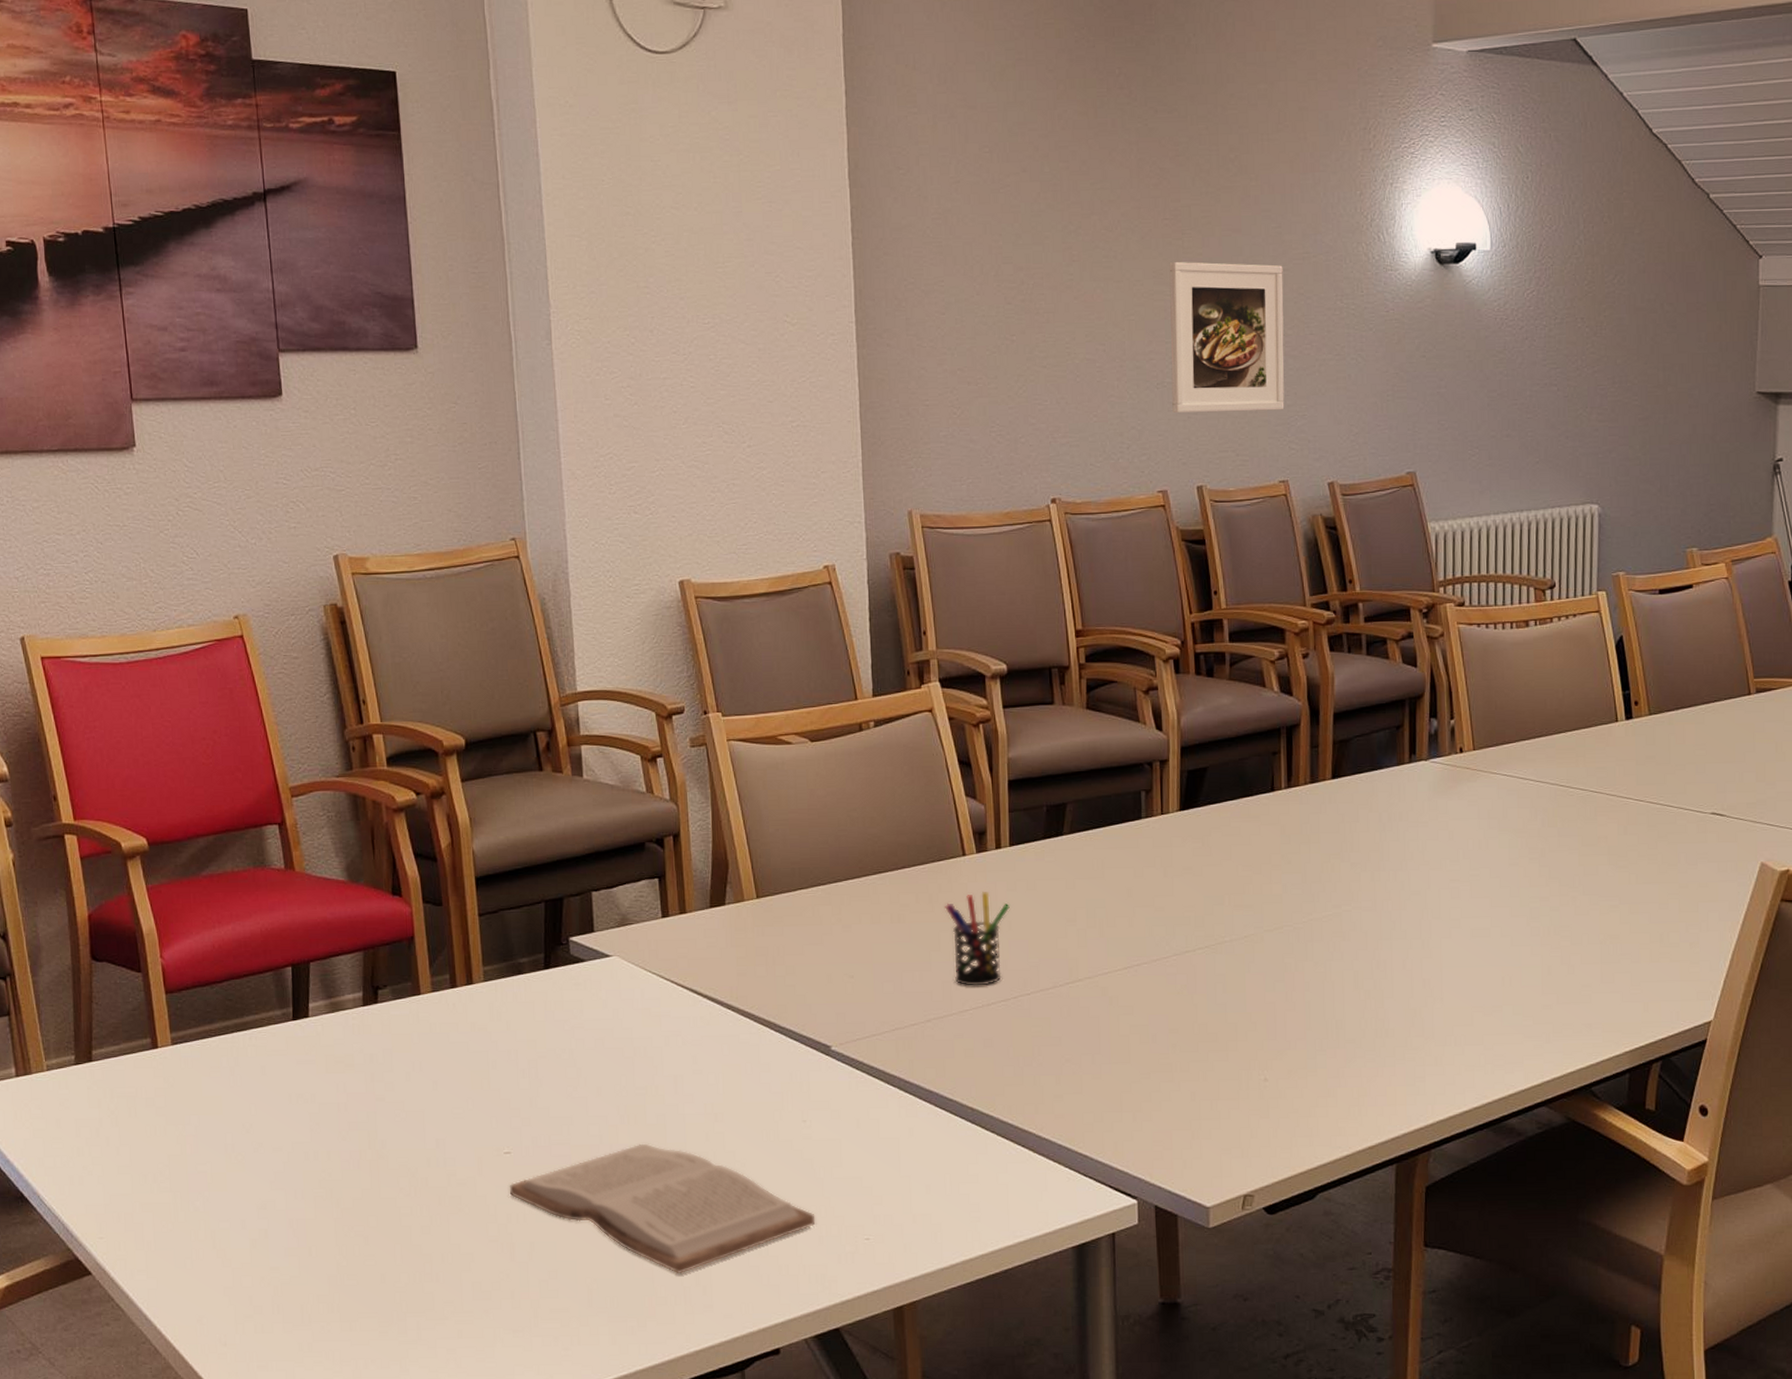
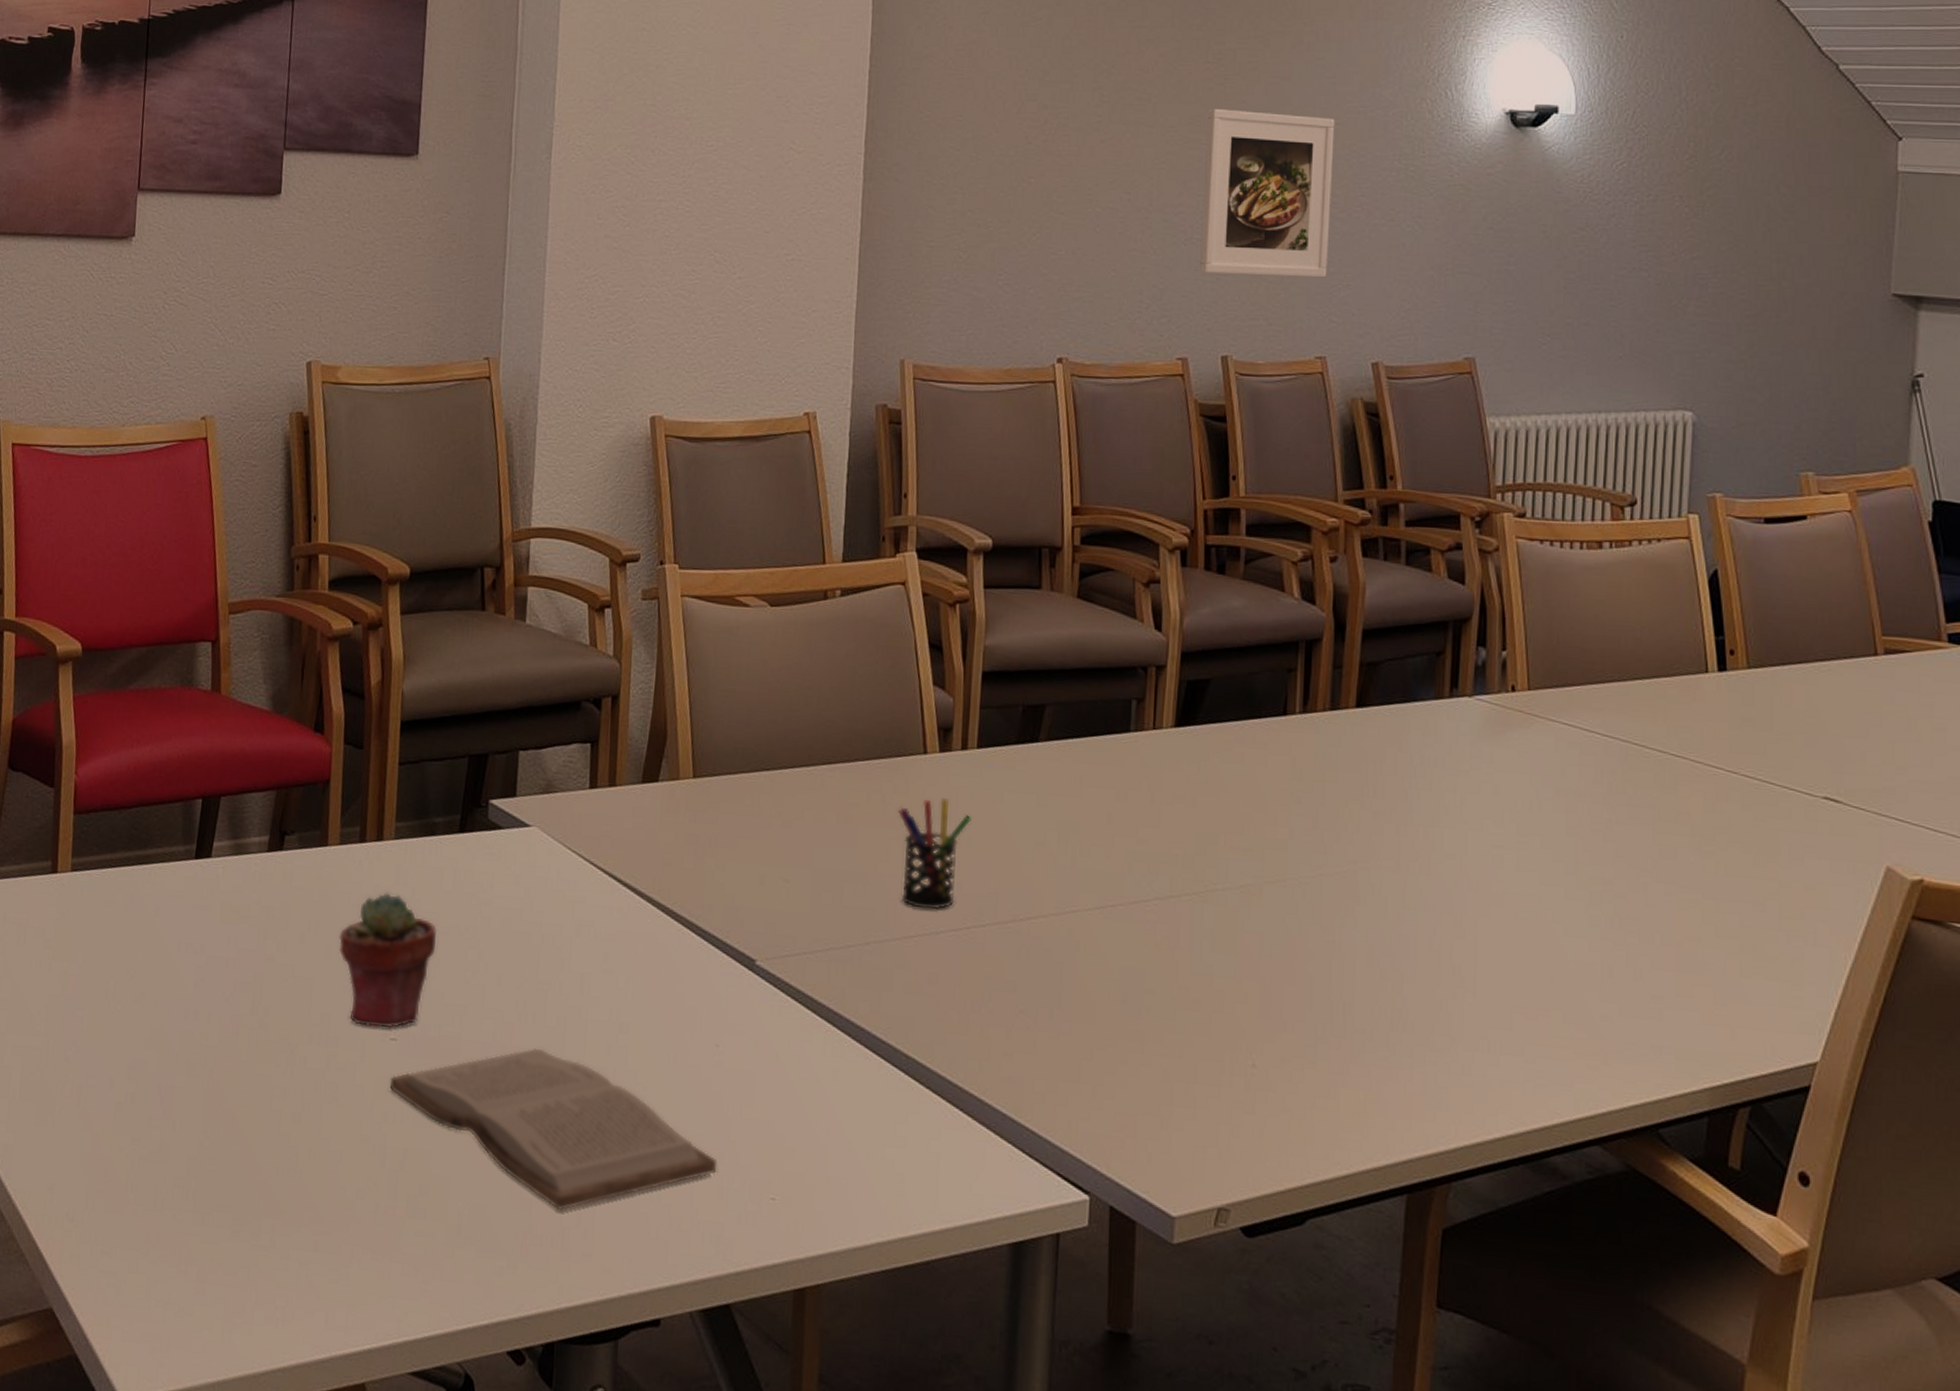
potted succulent: none [443,1028,537,1145] -> present [338,891,438,1029]

